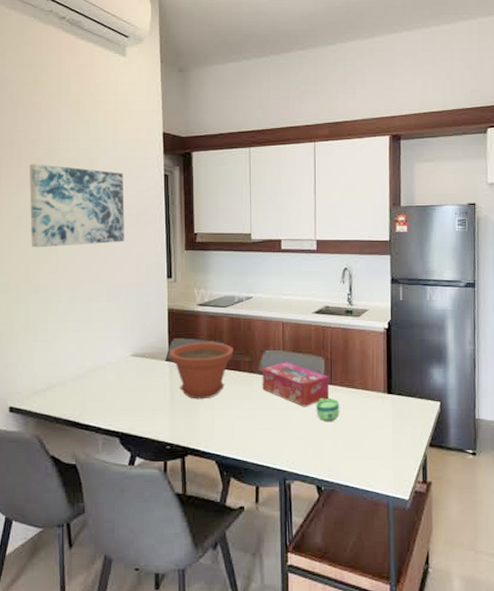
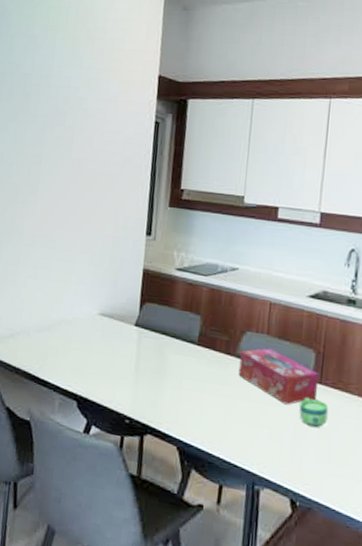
wall art: present [29,164,124,248] -> none [11,99,112,191]
plant pot: present [169,342,234,400] -> none [139,310,211,376]

